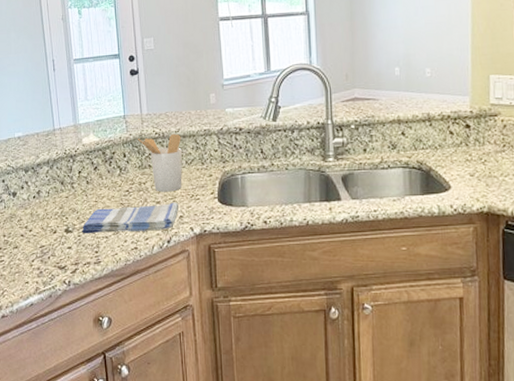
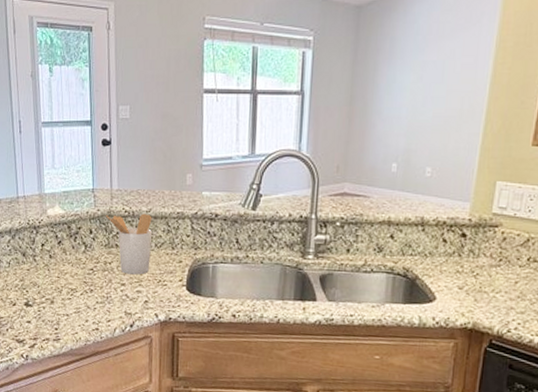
dish towel: present [82,202,179,234] -> none [42,284,144,313]

